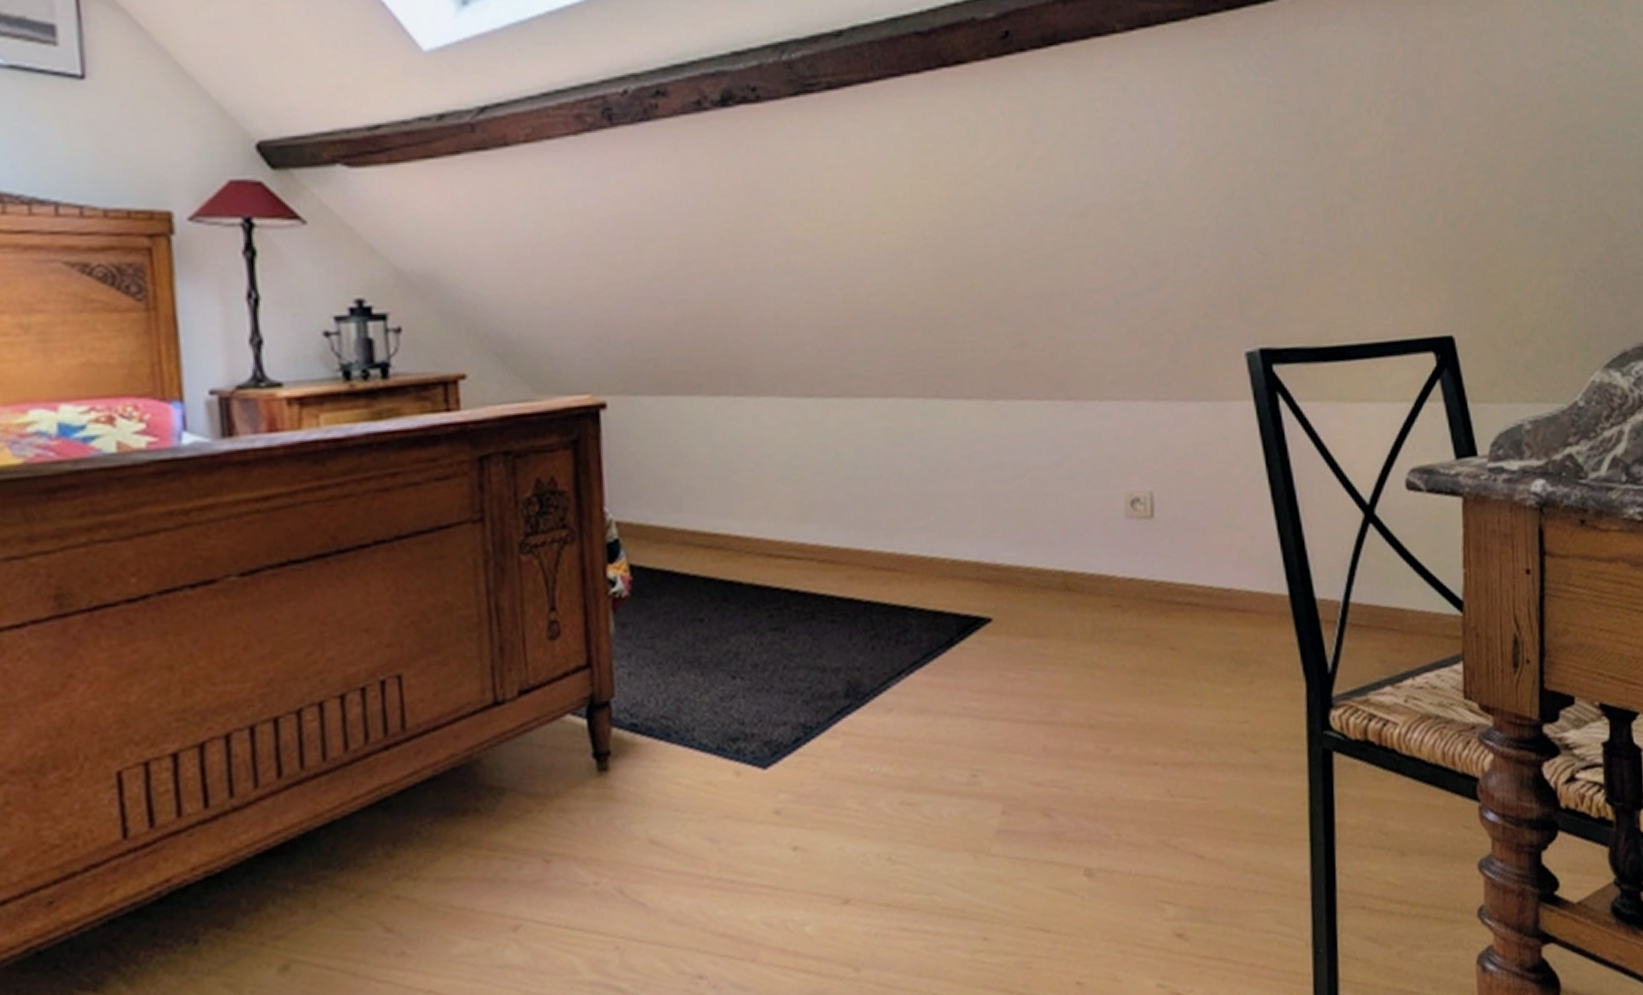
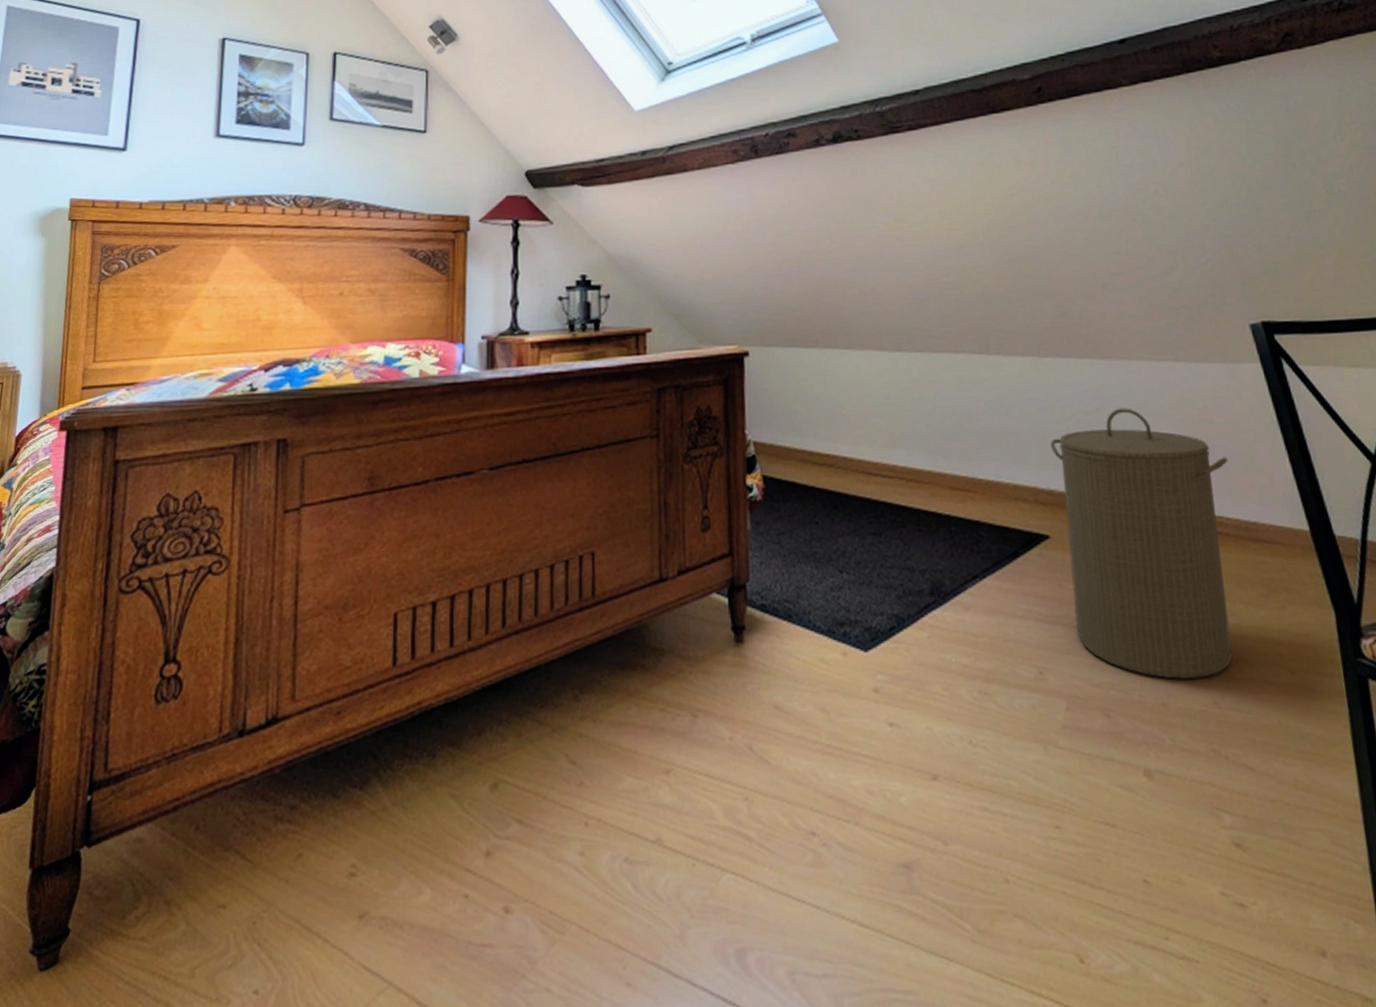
laundry hamper: none [998,460,1206,770] -> present [1050,408,1233,679]

